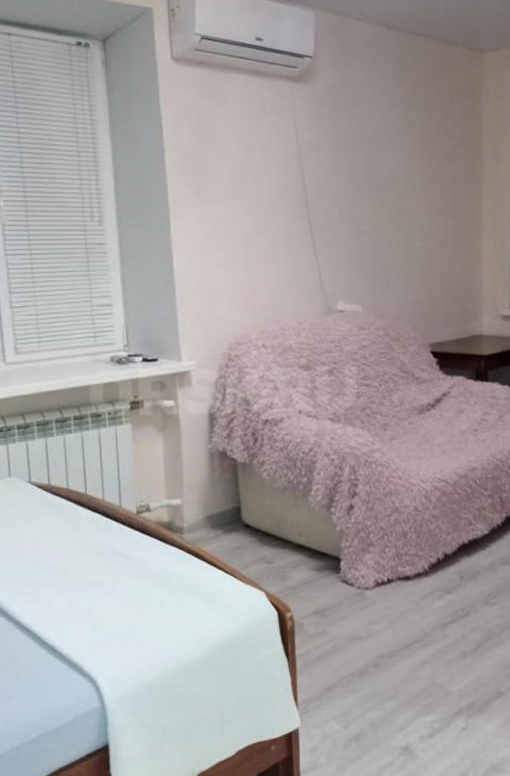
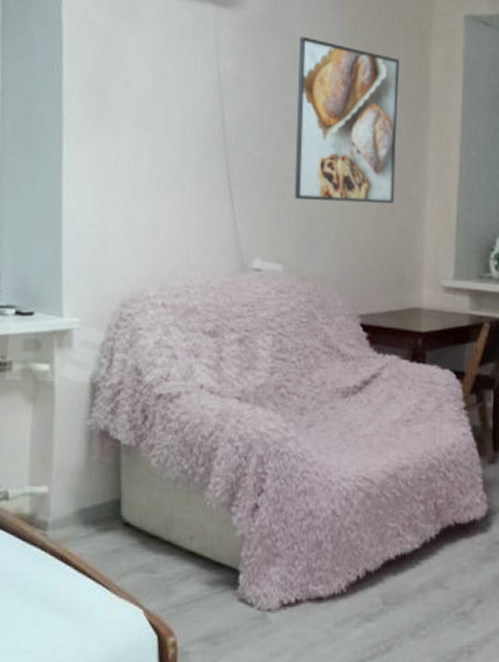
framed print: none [366,103,456,248] -> present [294,36,400,204]

